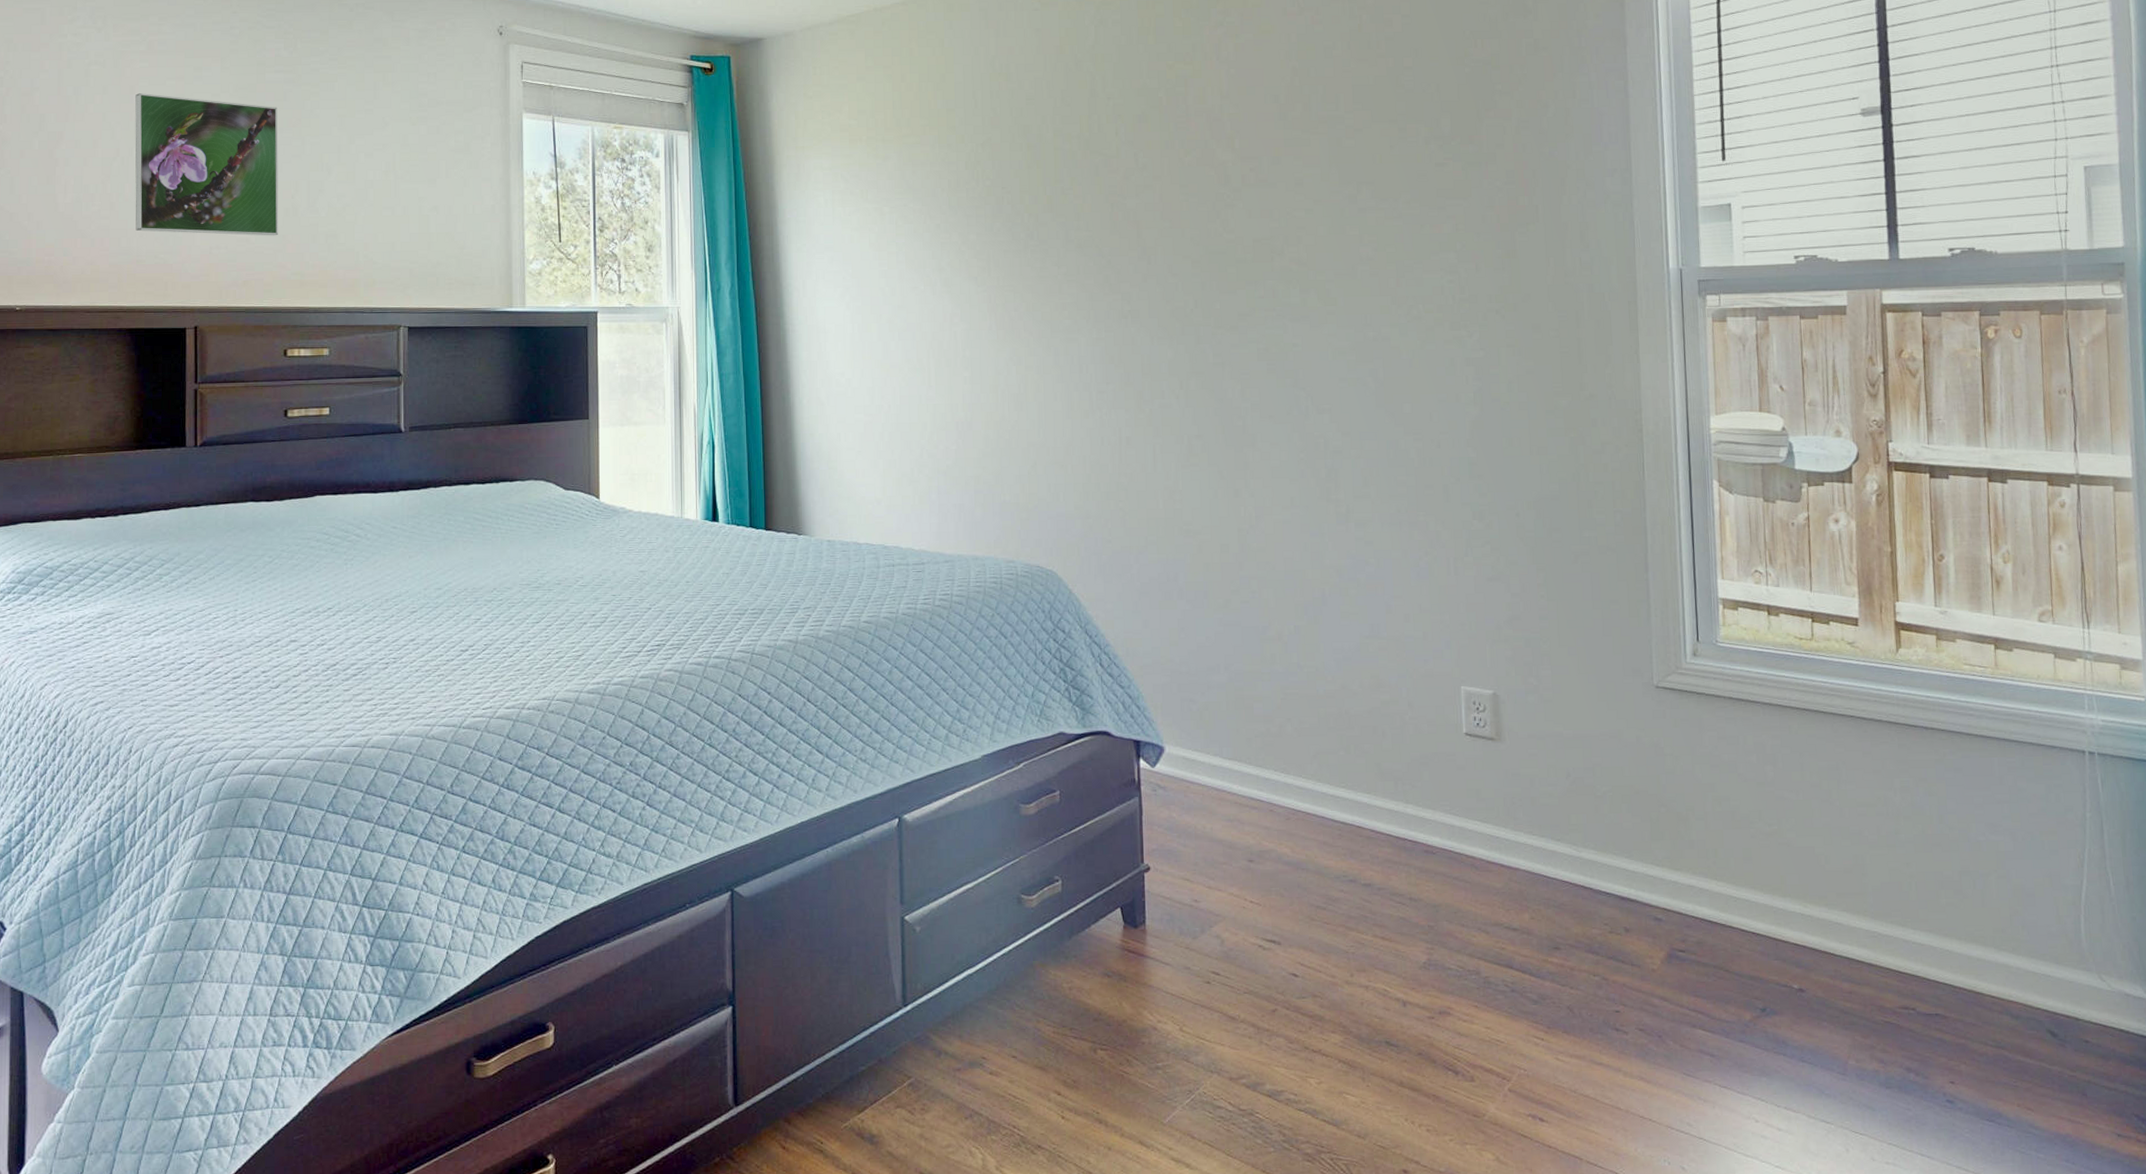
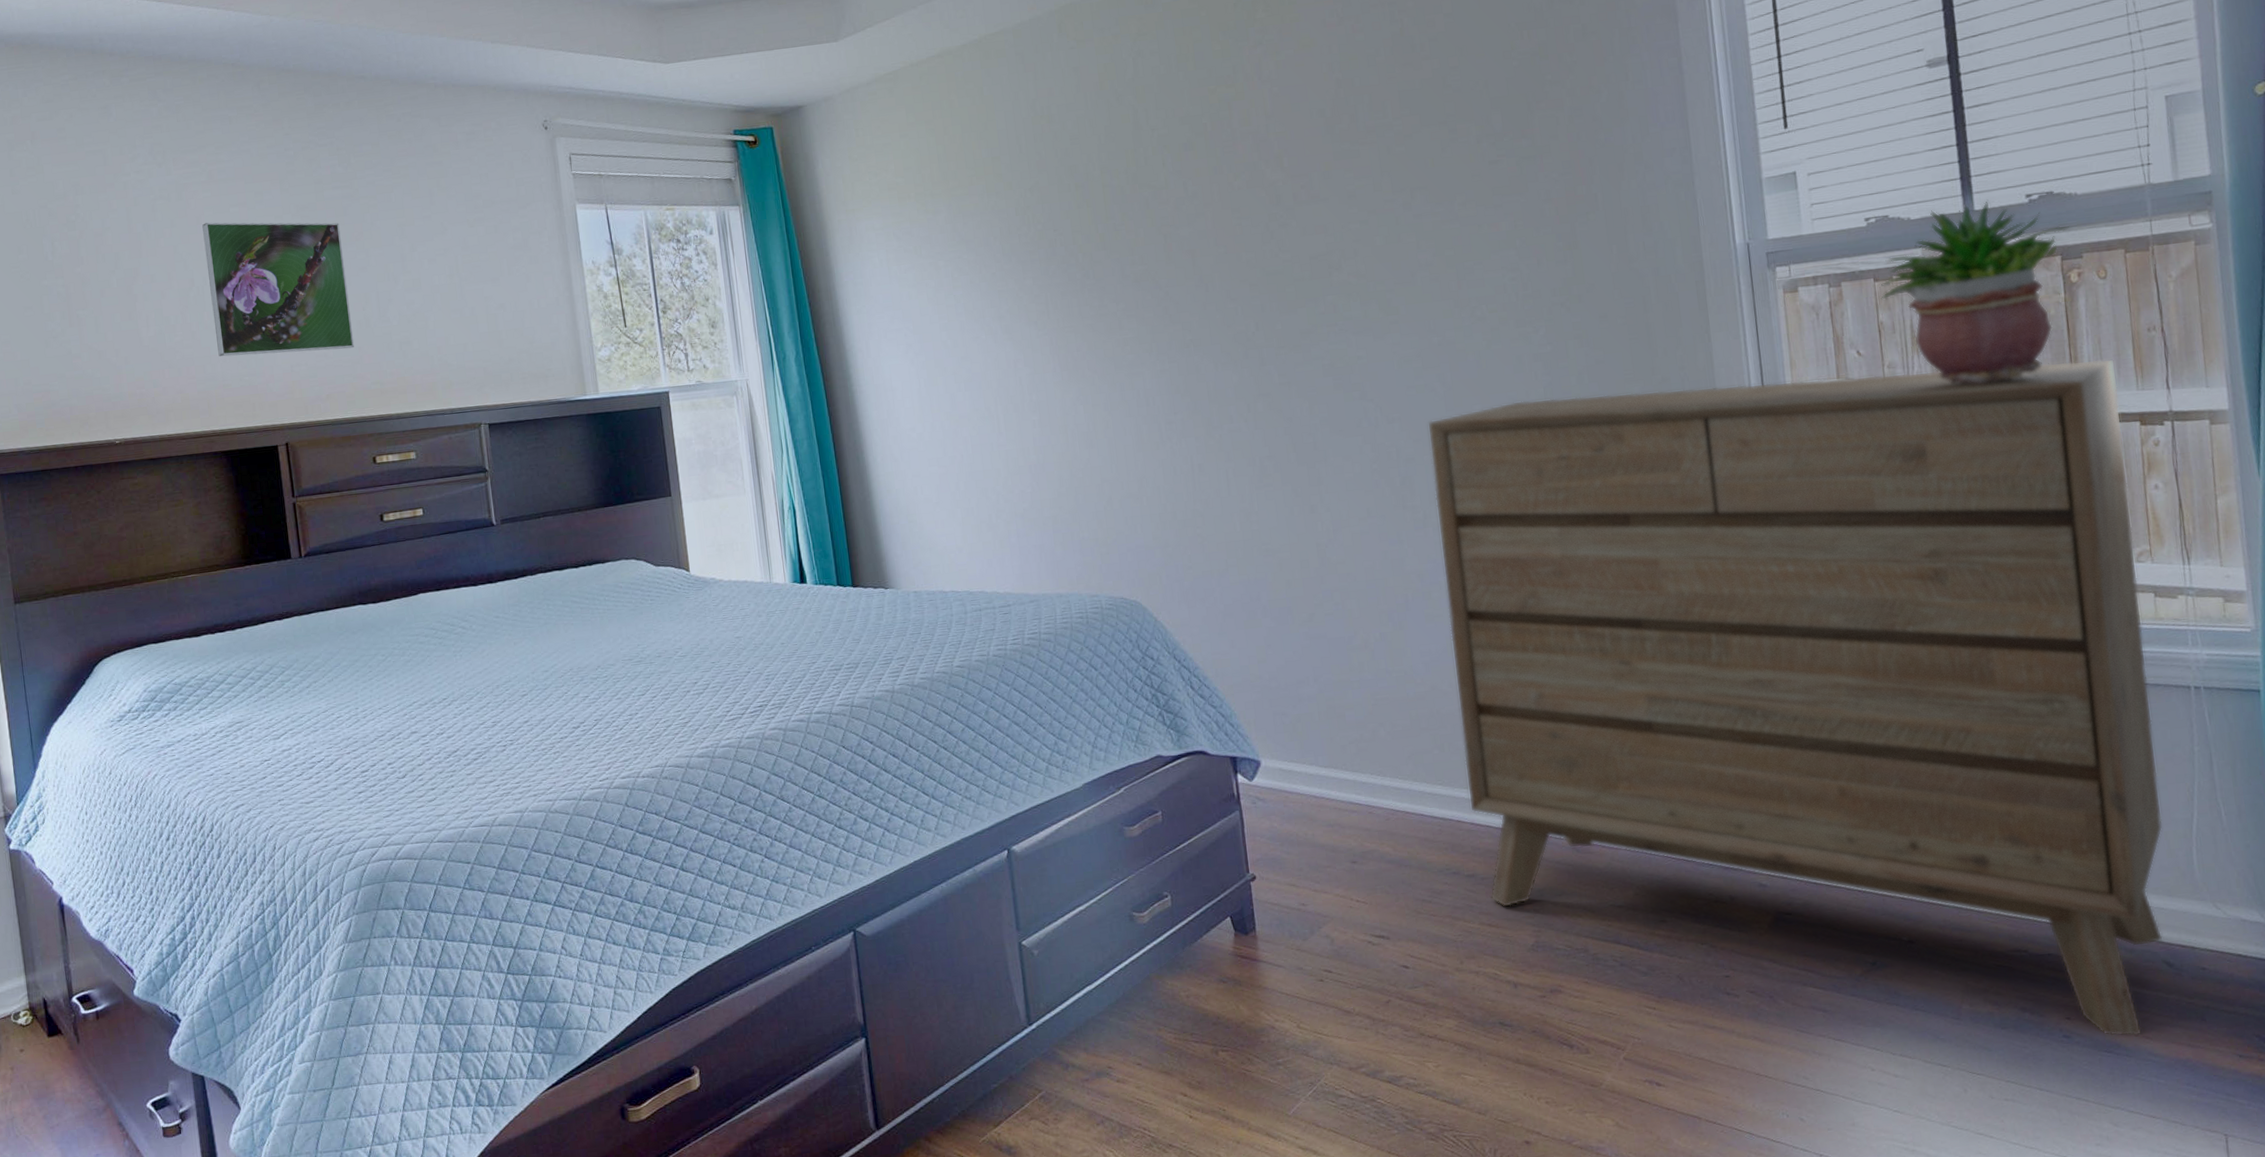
dresser: none [1356,404,2053,1107] -> present [1427,358,2163,1037]
potted plant: none [1805,249,1989,431] -> present [1881,199,2070,385]

